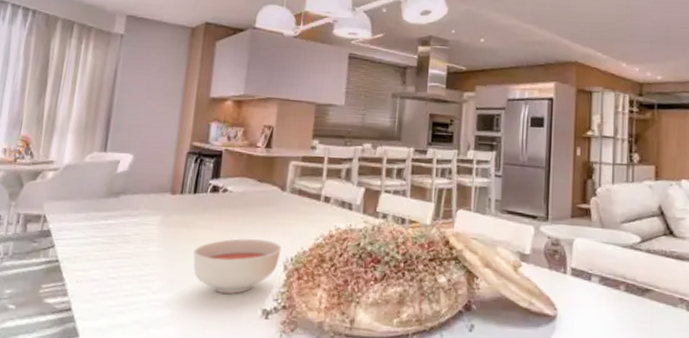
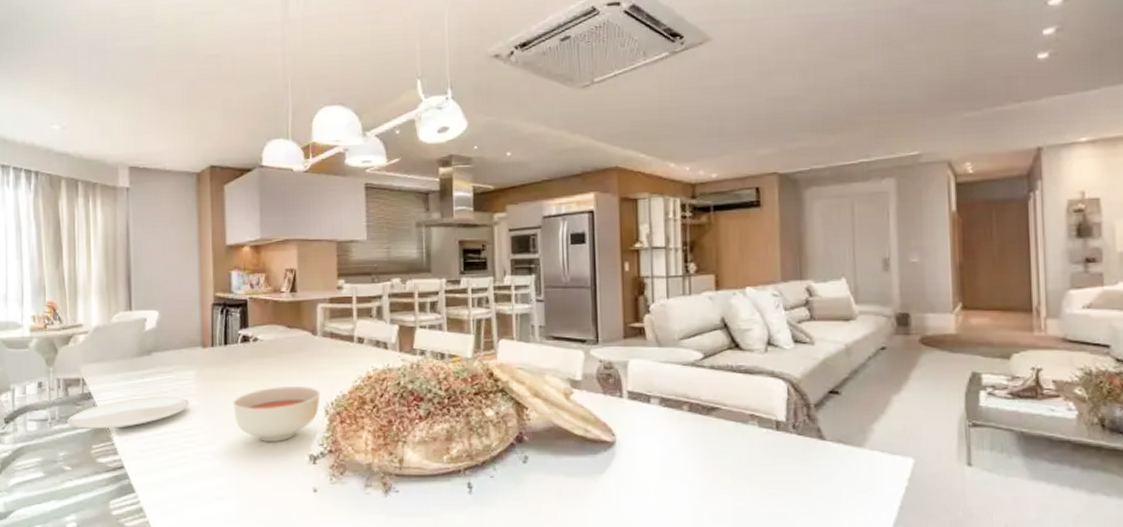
plate: none [20,238,151,269] -> present [67,396,190,430]

